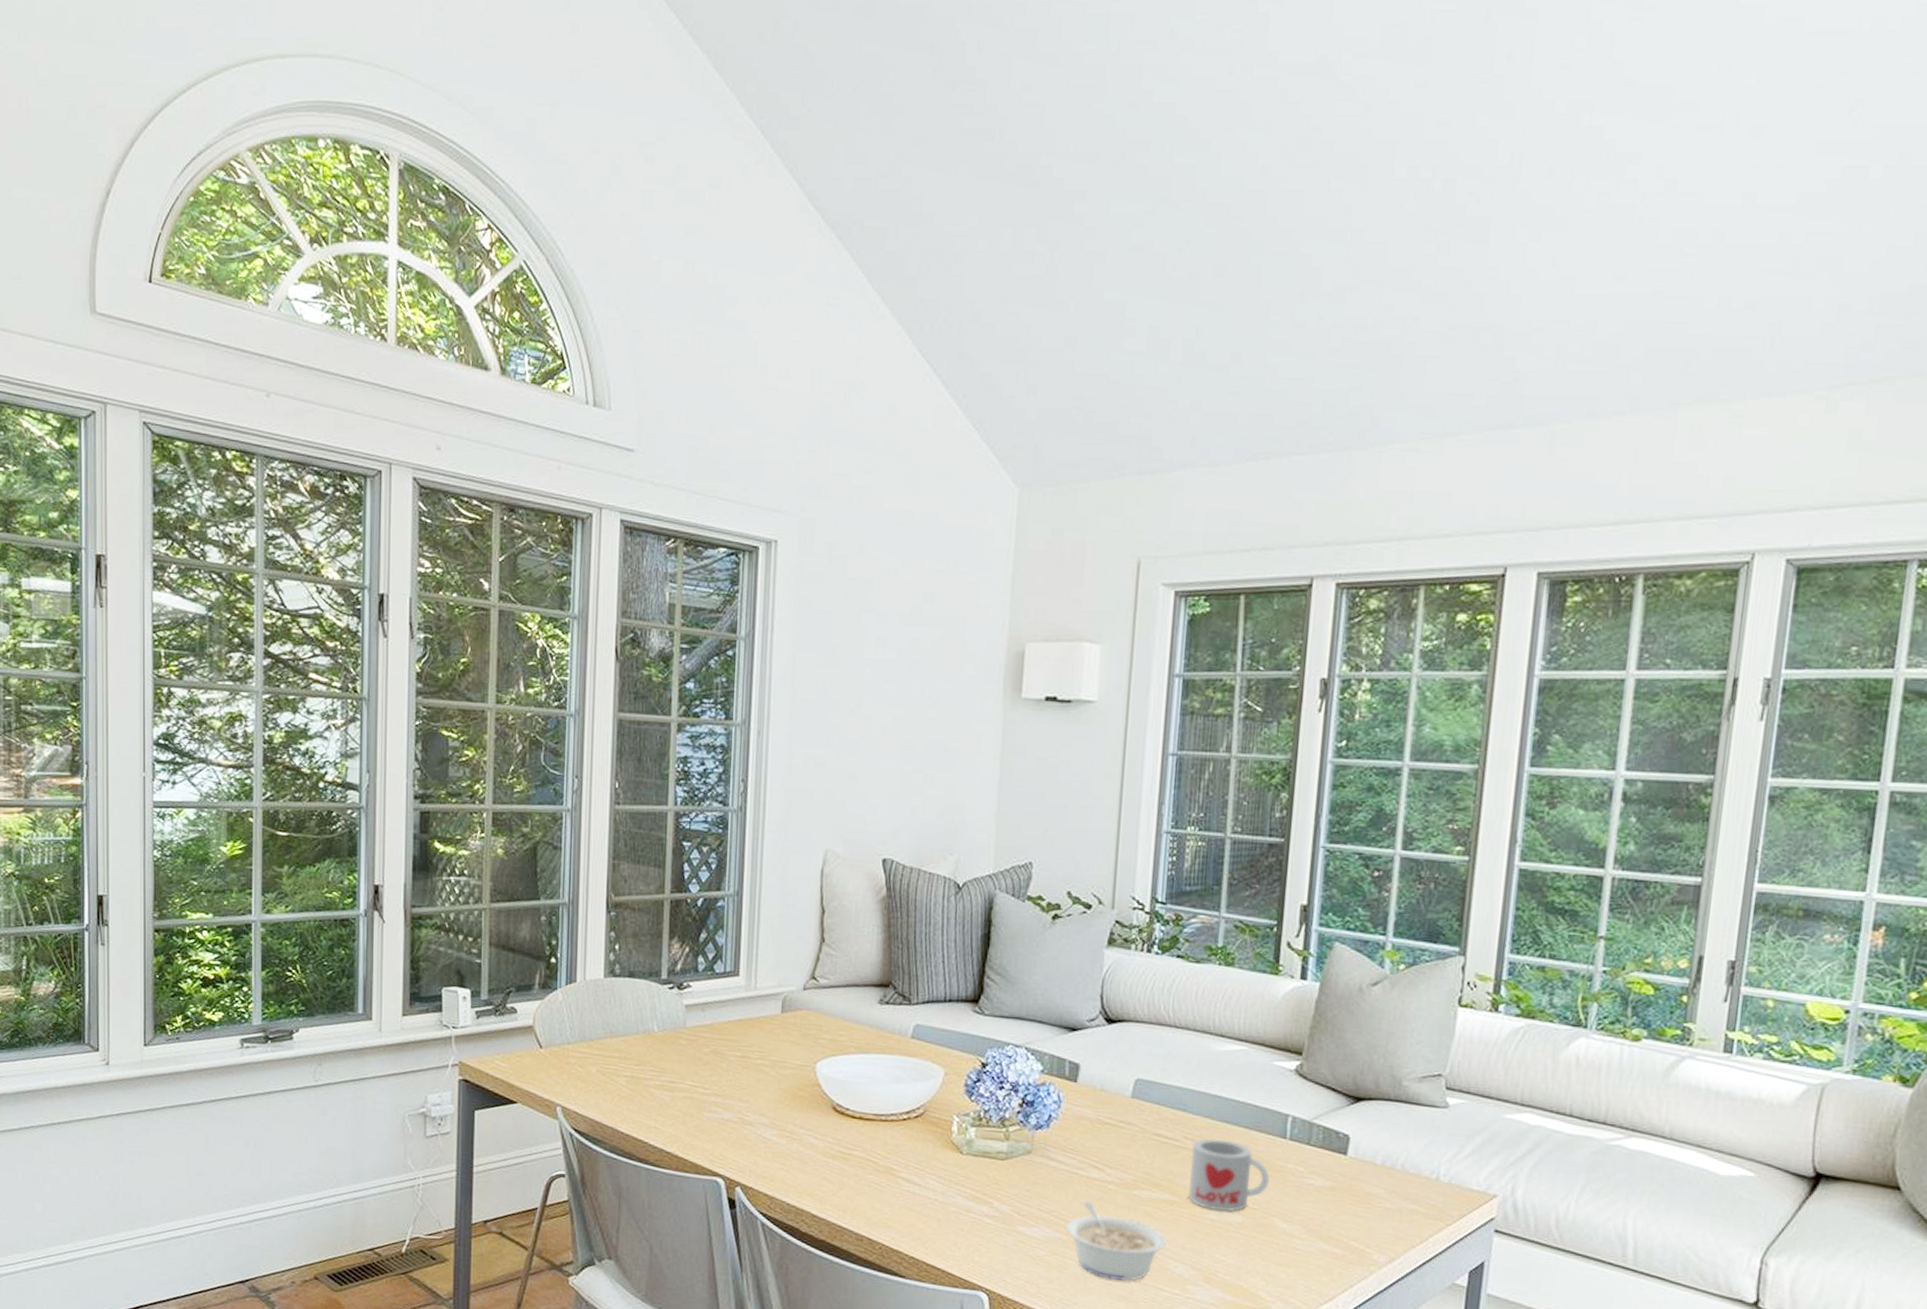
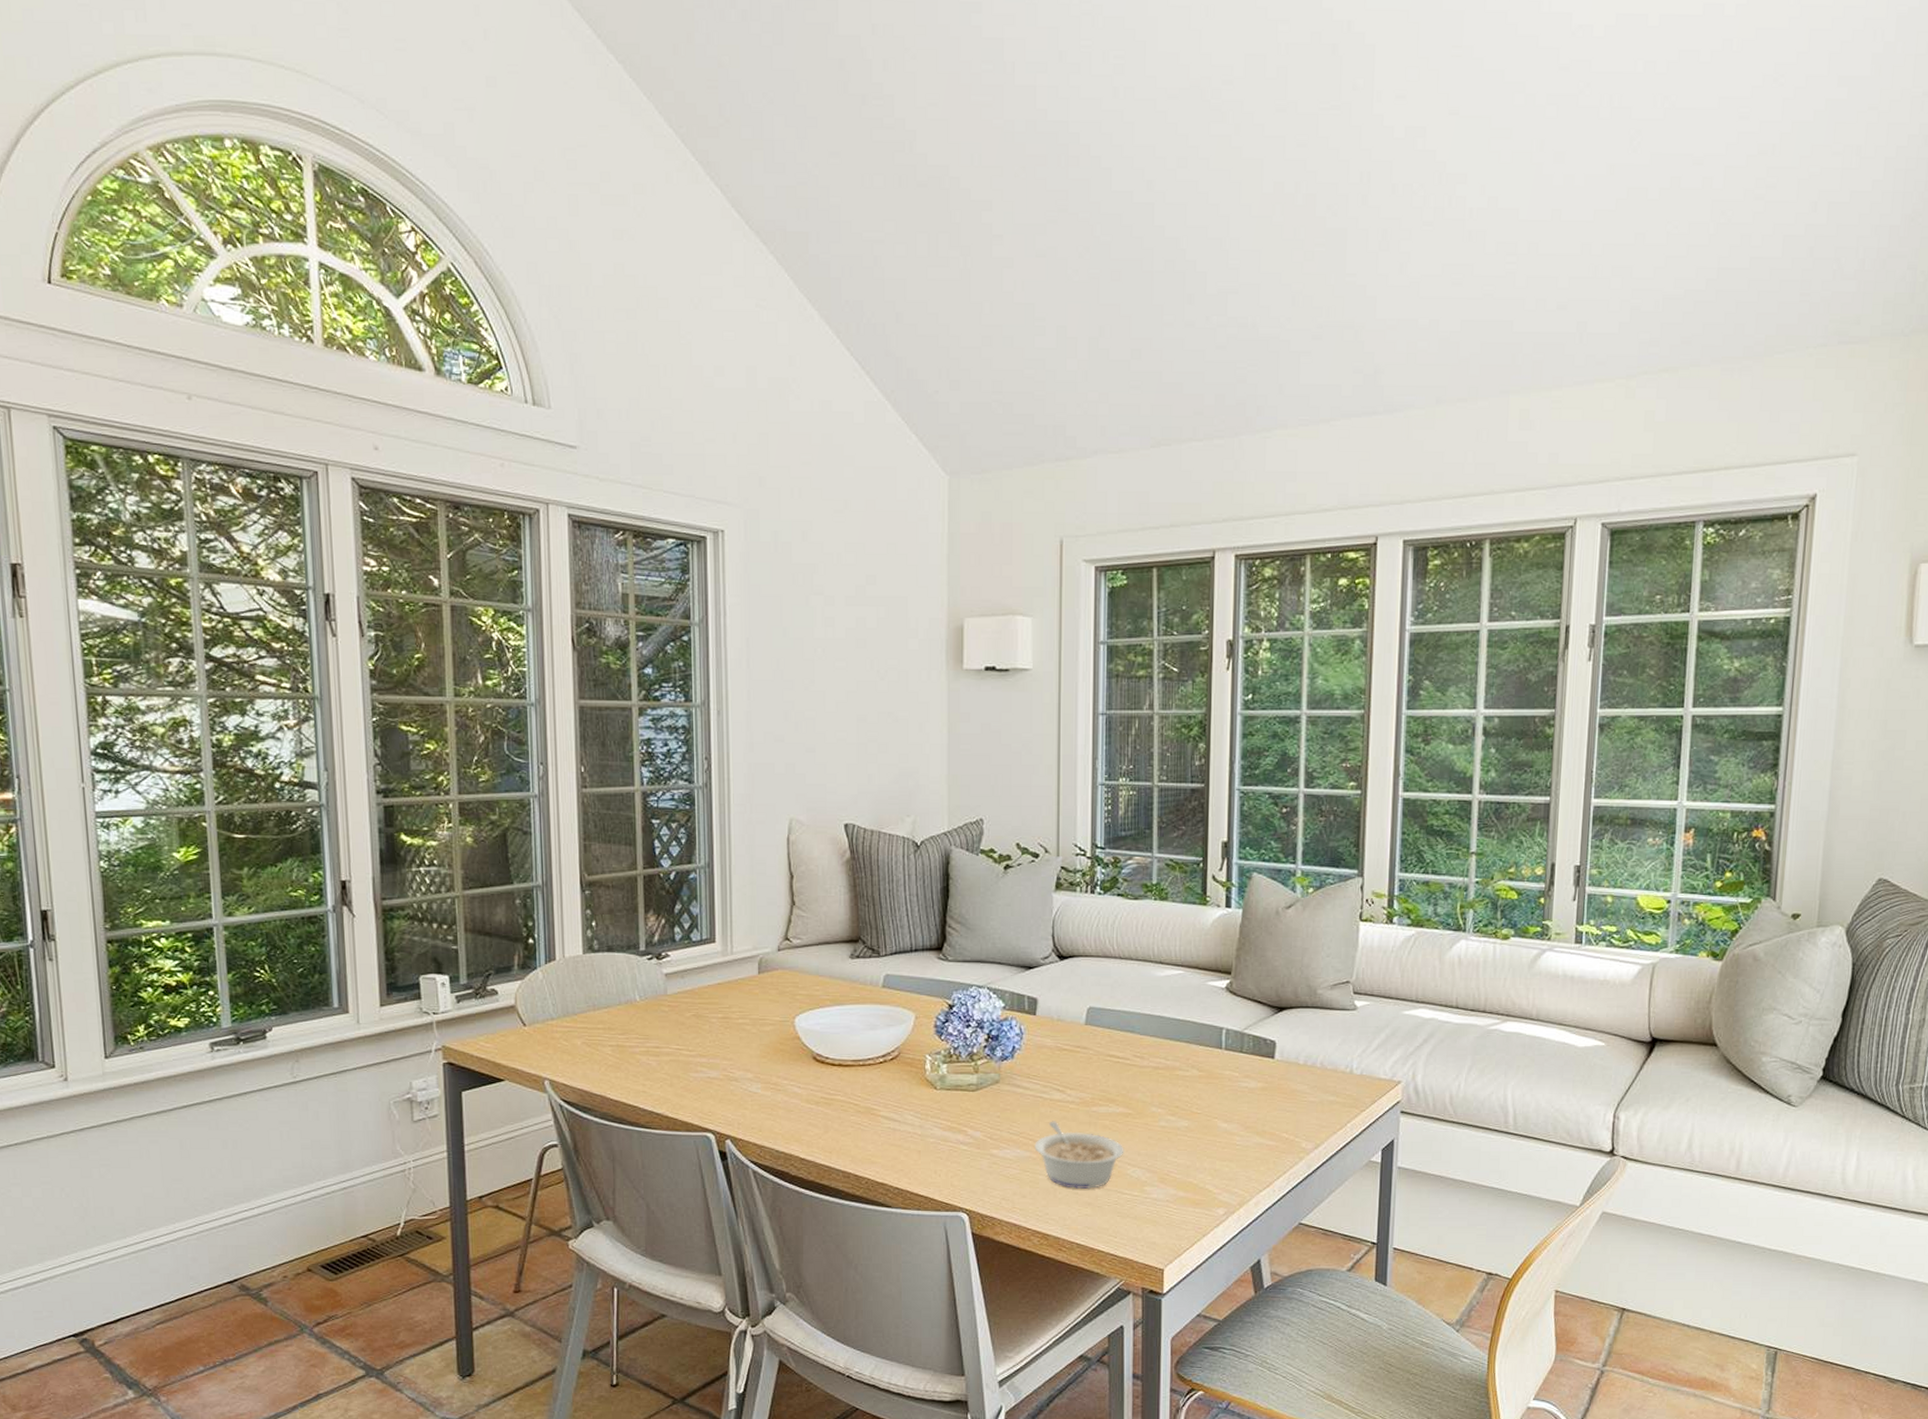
mug: present [1189,1138,1270,1212] -> none [1140,1055,1210,1119]

